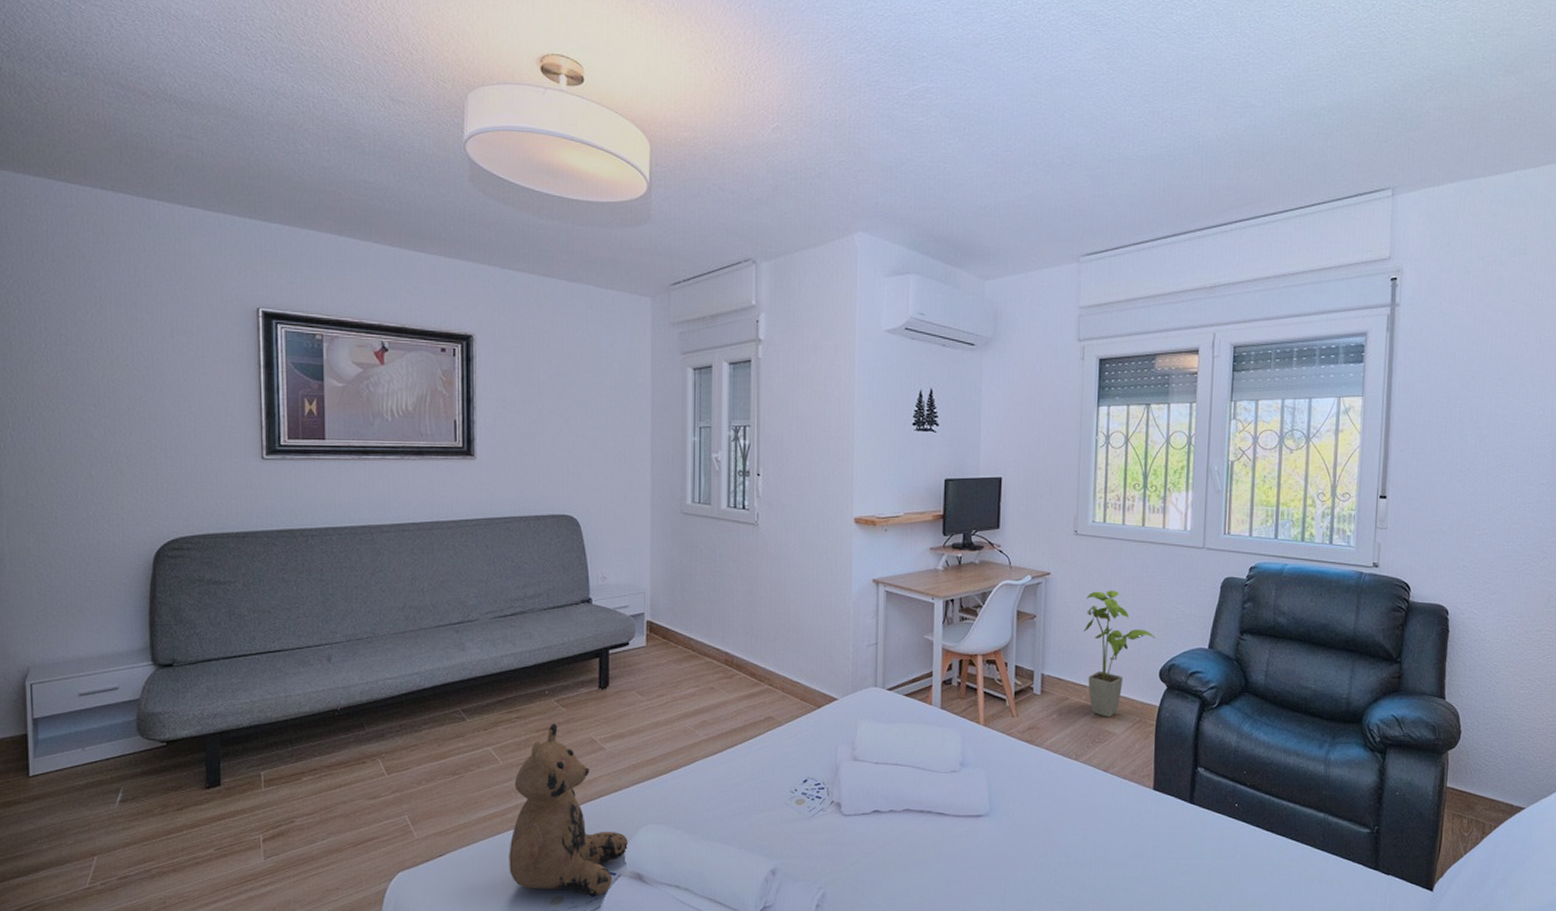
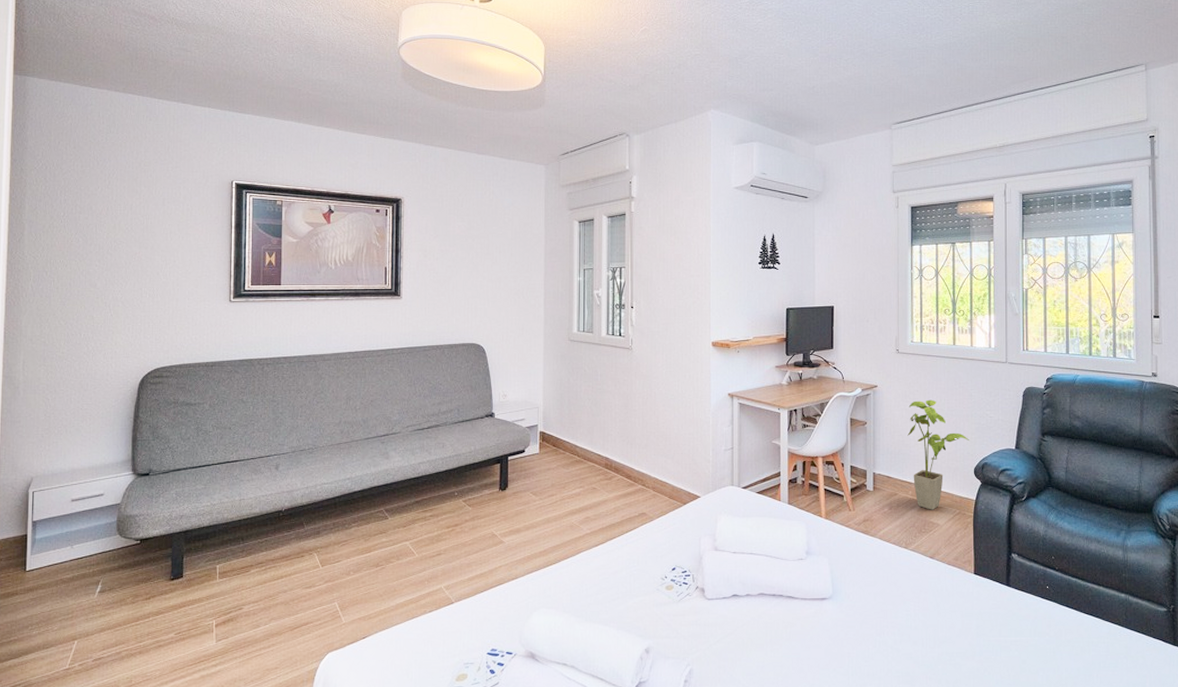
teddy bear: present [509,723,628,896] -> none [421,520,523,673]

